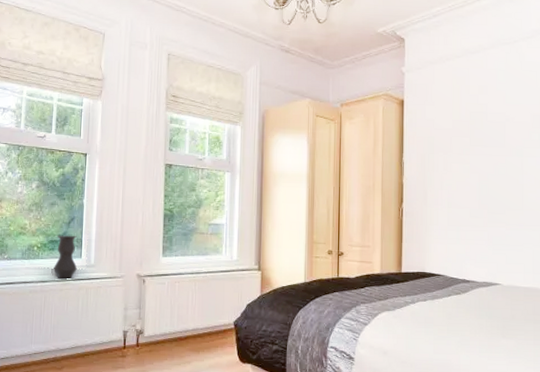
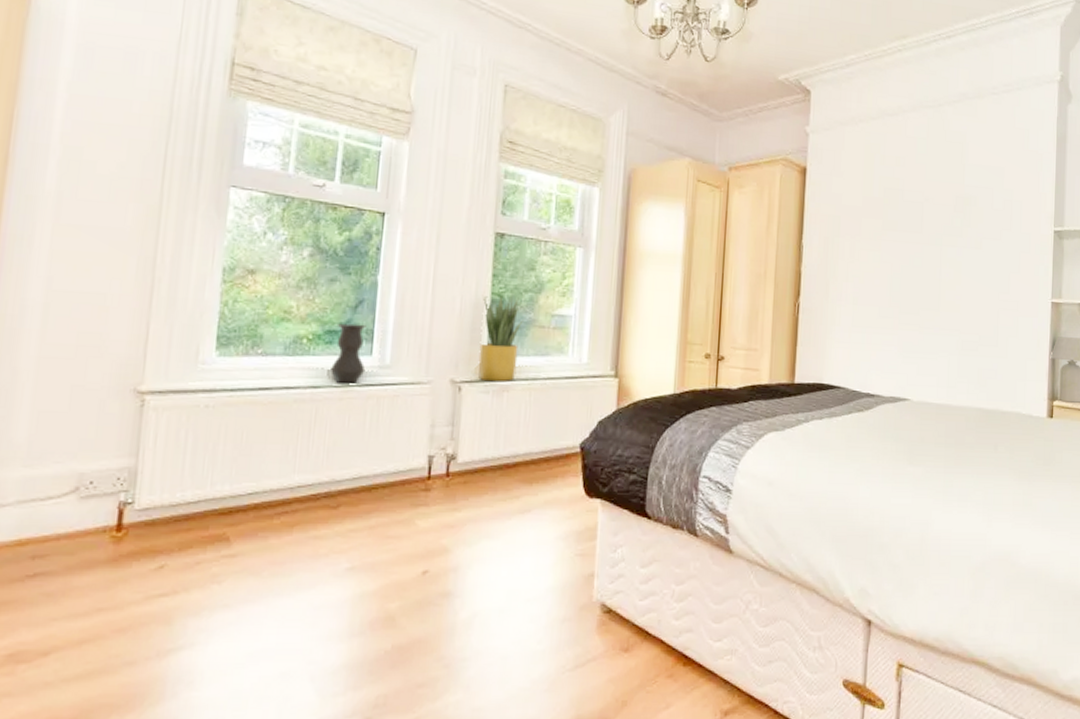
planter: none [156,209,188,275] -> present [477,293,524,381]

